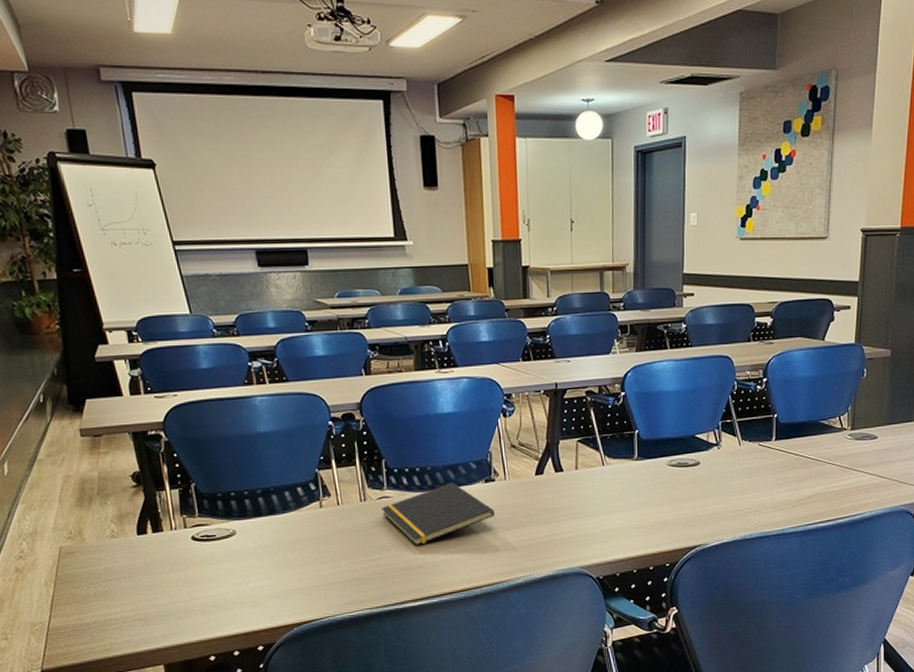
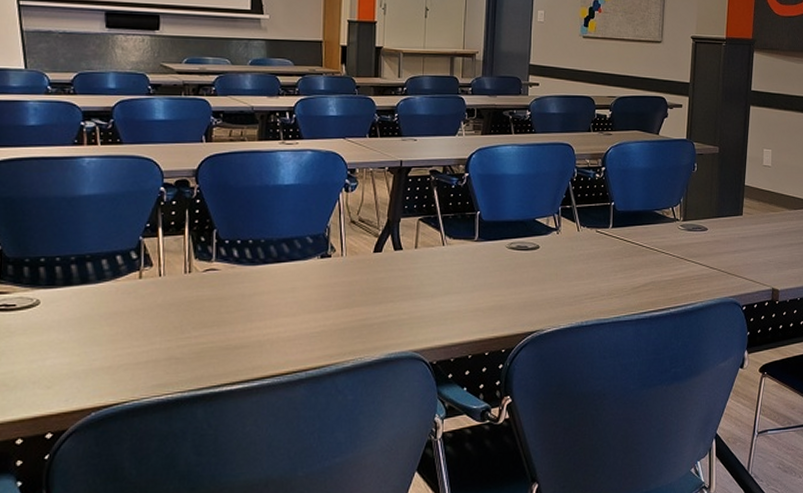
notepad: present [381,482,496,547] -> none [206,257,329,324]

